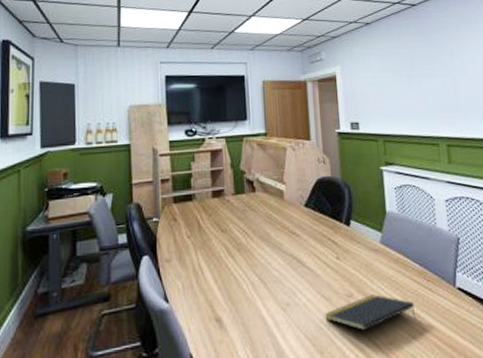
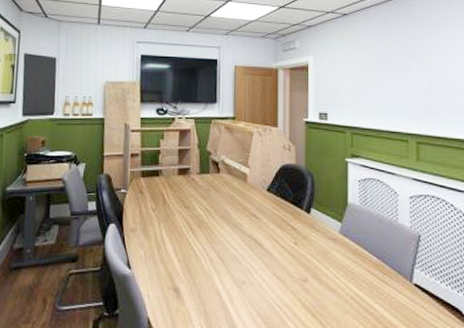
notepad: present [325,294,415,332] -> none [278,282,368,316]

